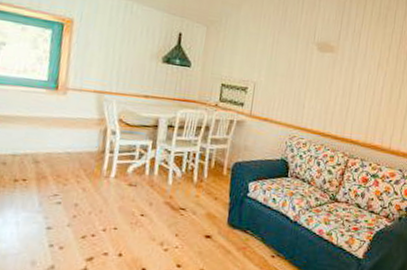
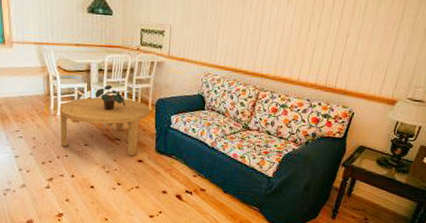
coffee table: none [109,157,226,230] -> present [59,97,151,156]
potted plant: none [160,143,197,174] -> present [95,85,126,111]

